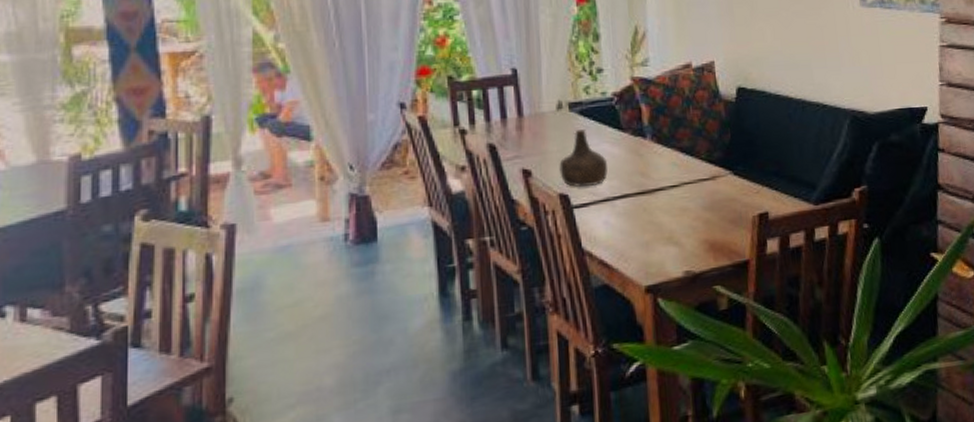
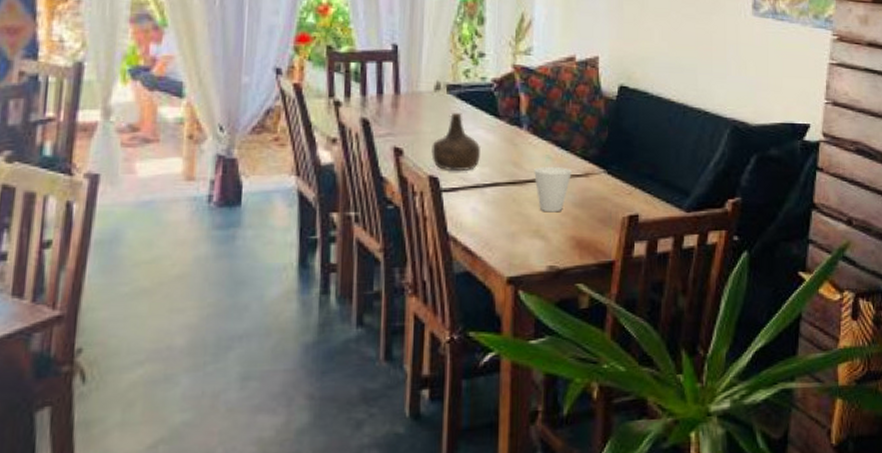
cup: none [661,172,699,219] -> present [534,166,572,213]

